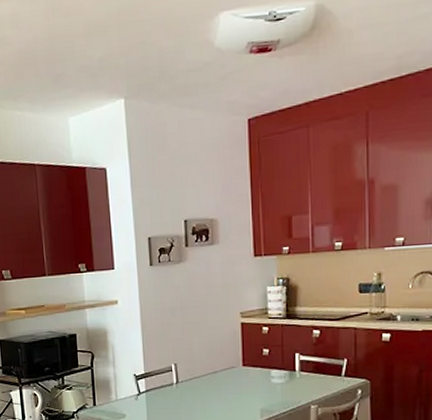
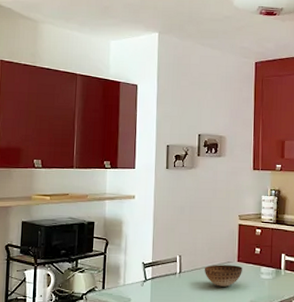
bowl: none [204,370,249,395] -> present [204,265,242,287]

